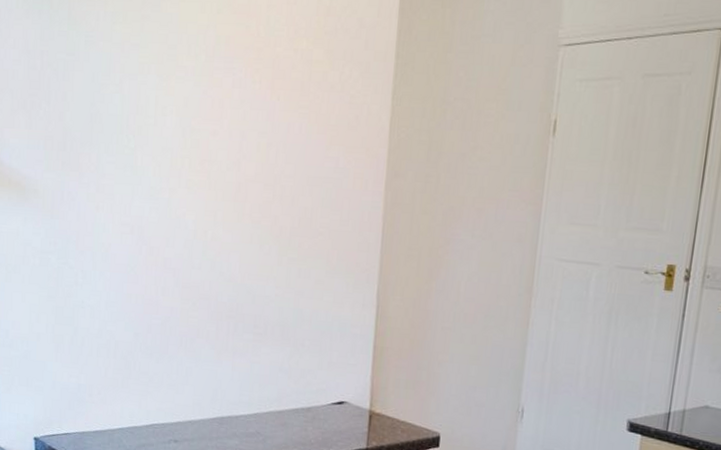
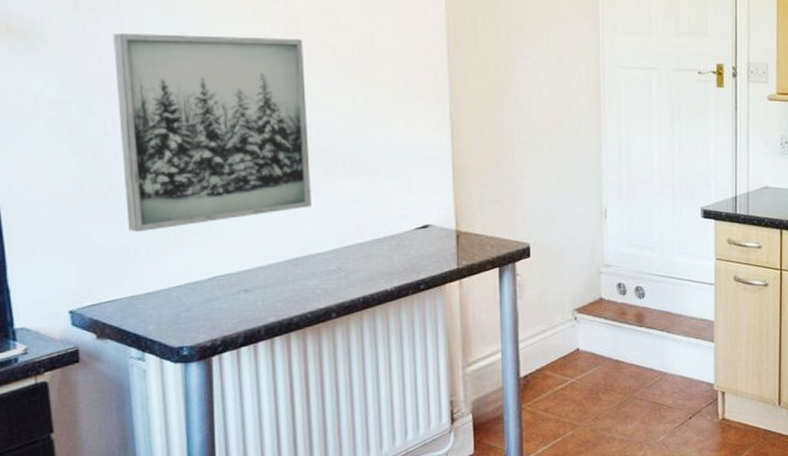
wall art: none [86,193,249,376] -> present [113,34,312,233]

